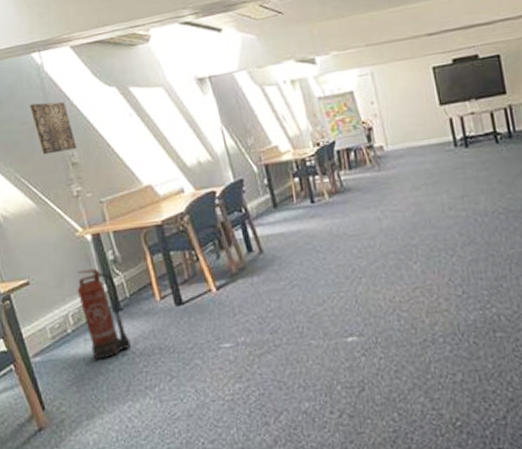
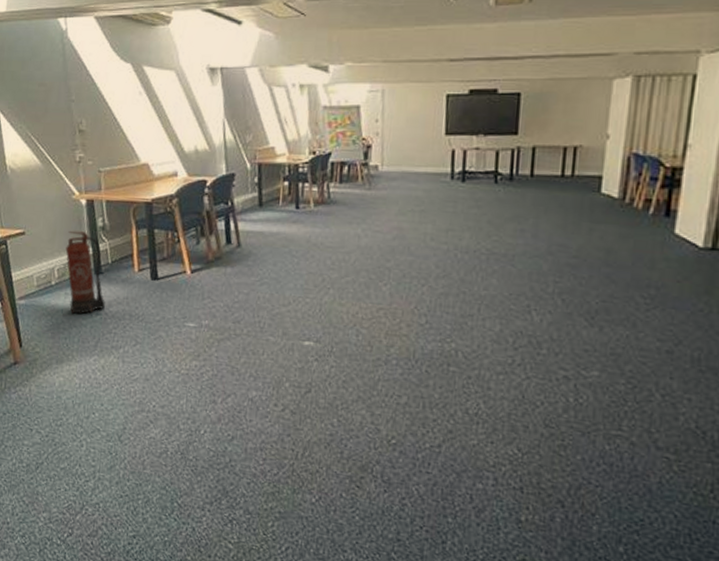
wall art: present [30,102,77,155] -> none [49,67,86,118]

